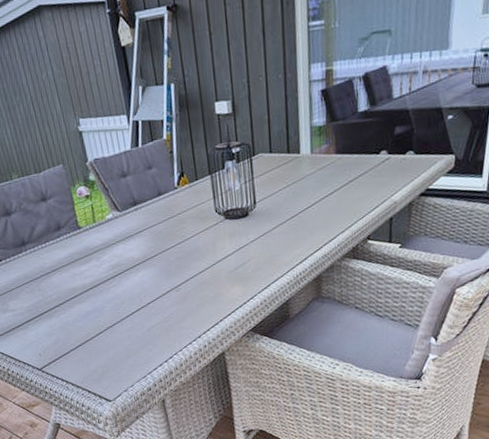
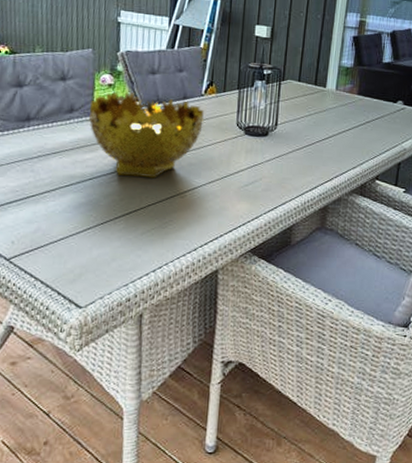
decorative bowl: none [74,198,183,281] -> present [89,92,205,179]

